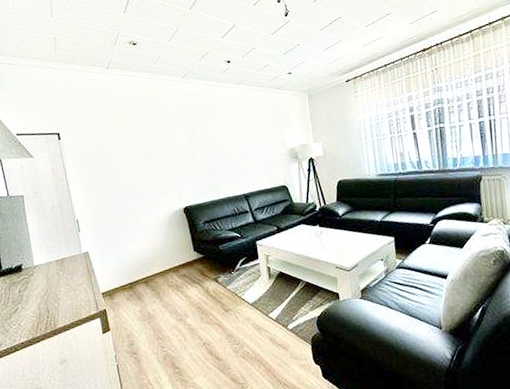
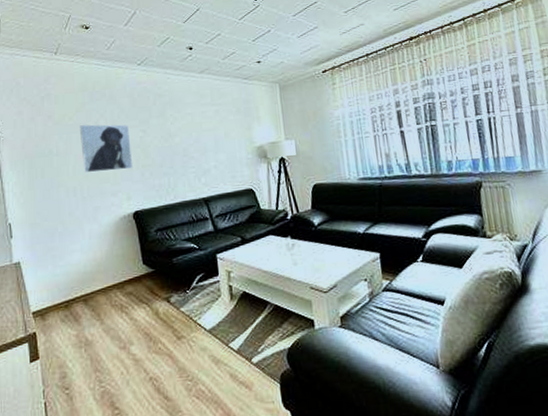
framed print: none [133,131,182,175] -> present [80,124,133,173]

